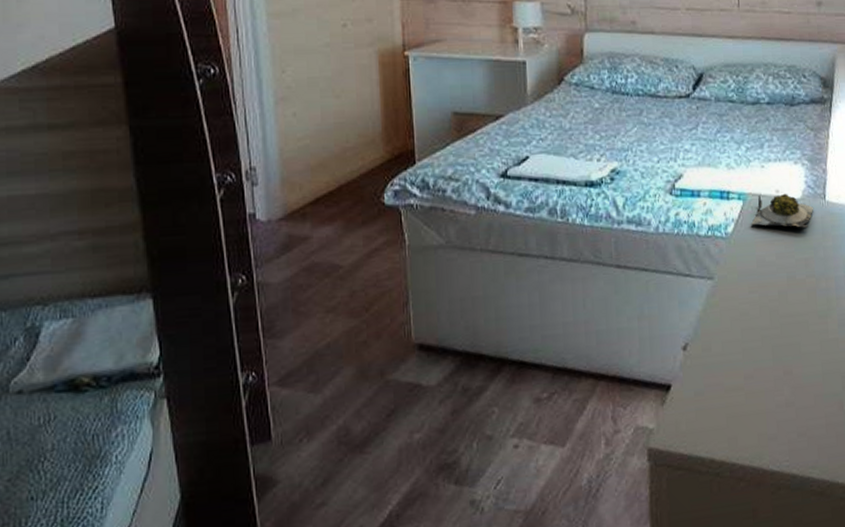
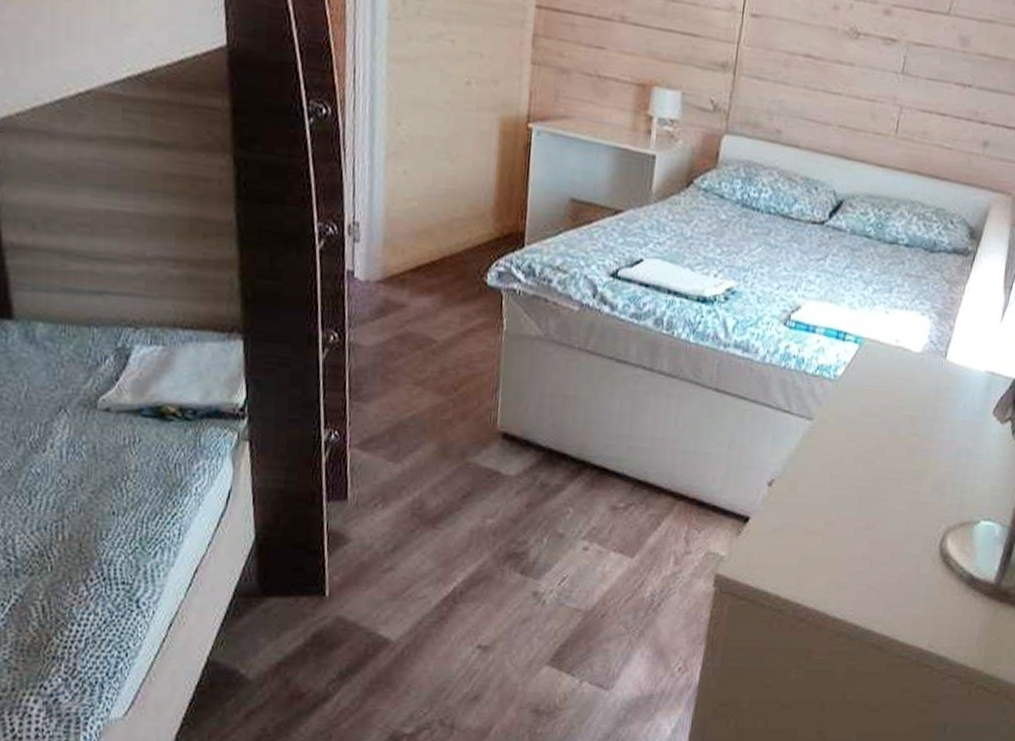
succulent plant: present [751,193,814,228] -> none [863,341,933,384]

